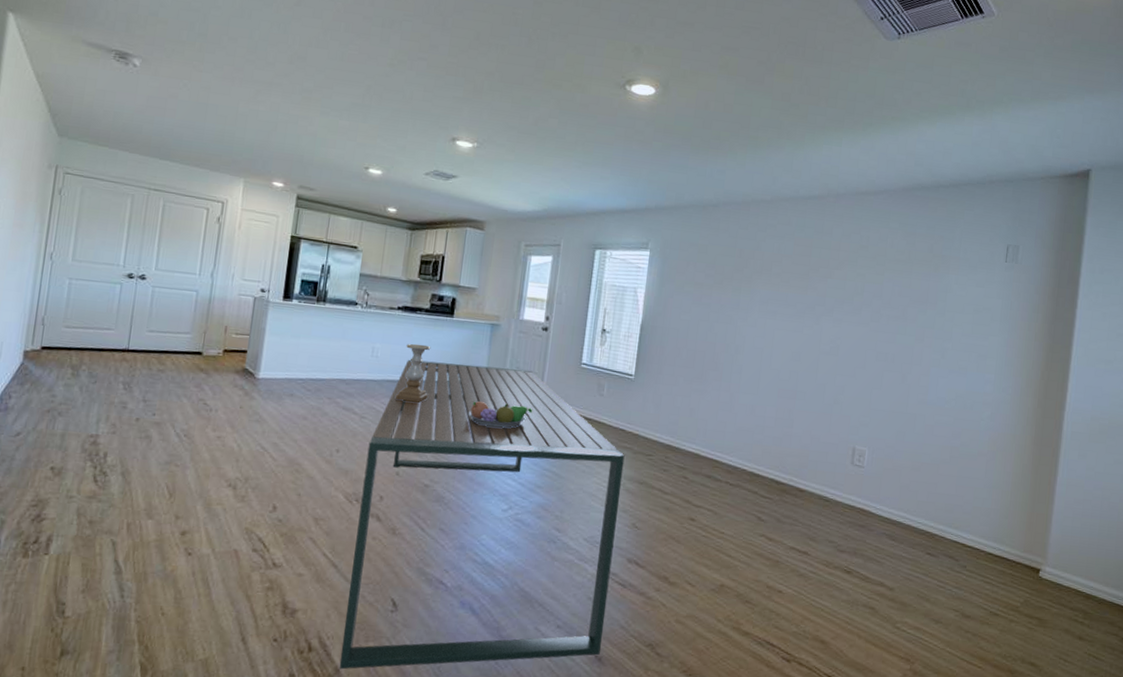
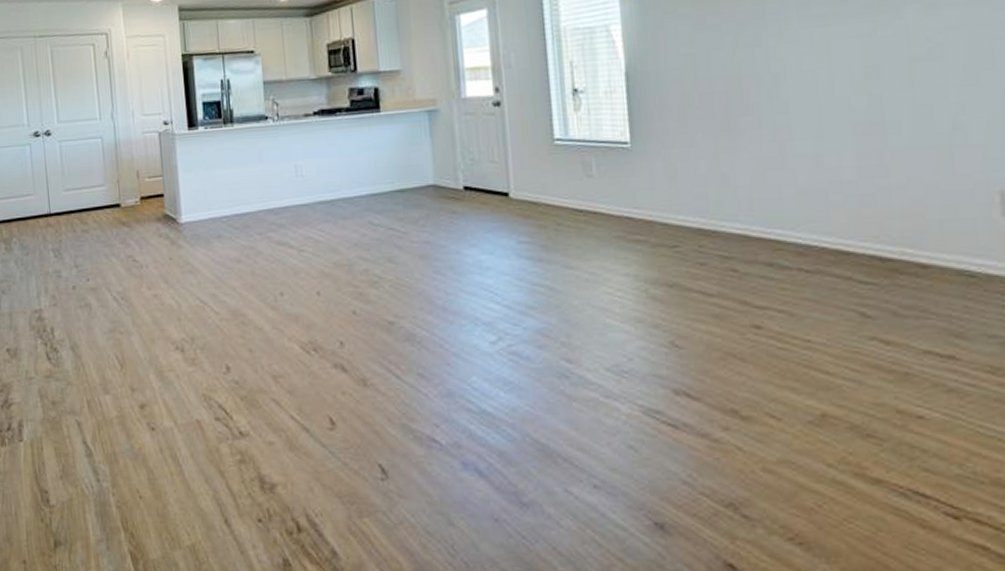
dining table: present [339,359,625,670] -> none [314,160,660,552]
candle holder: present [396,343,431,403] -> none [332,151,370,224]
fruit bowl: present [468,400,533,428] -> none [422,206,503,240]

